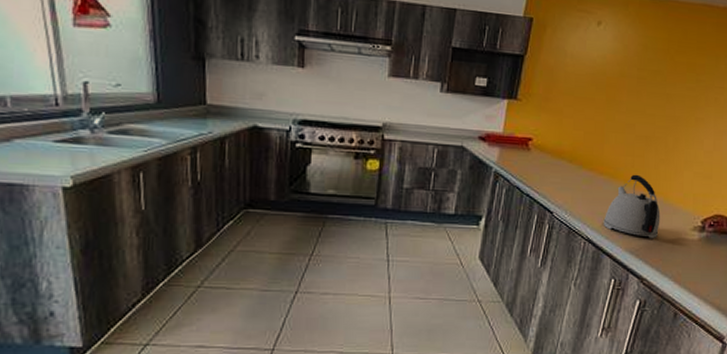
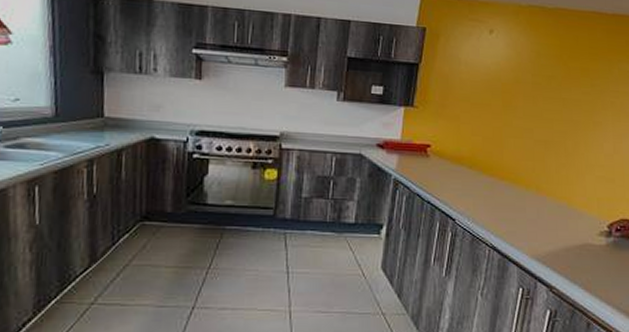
kettle: present [603,174,661,239] -> none [507,179,566,246]

